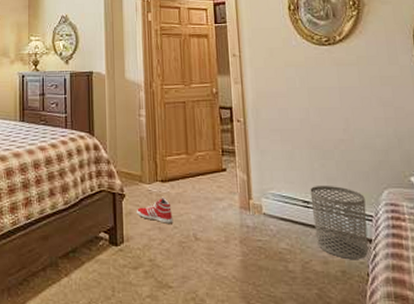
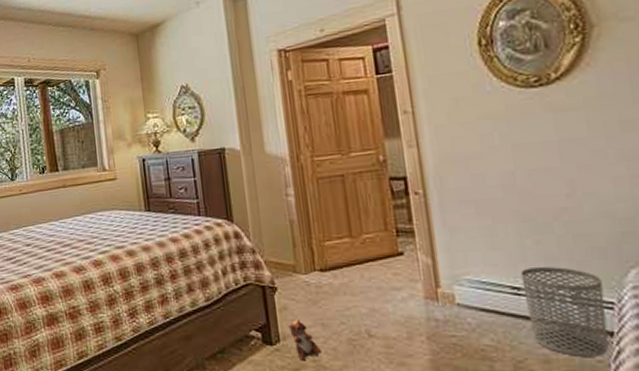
plush toy: none [131,222,158,260] -> present [287,318,323,361]
sneaker: present [137,196,173,224] -> none [293,288,339,319]

